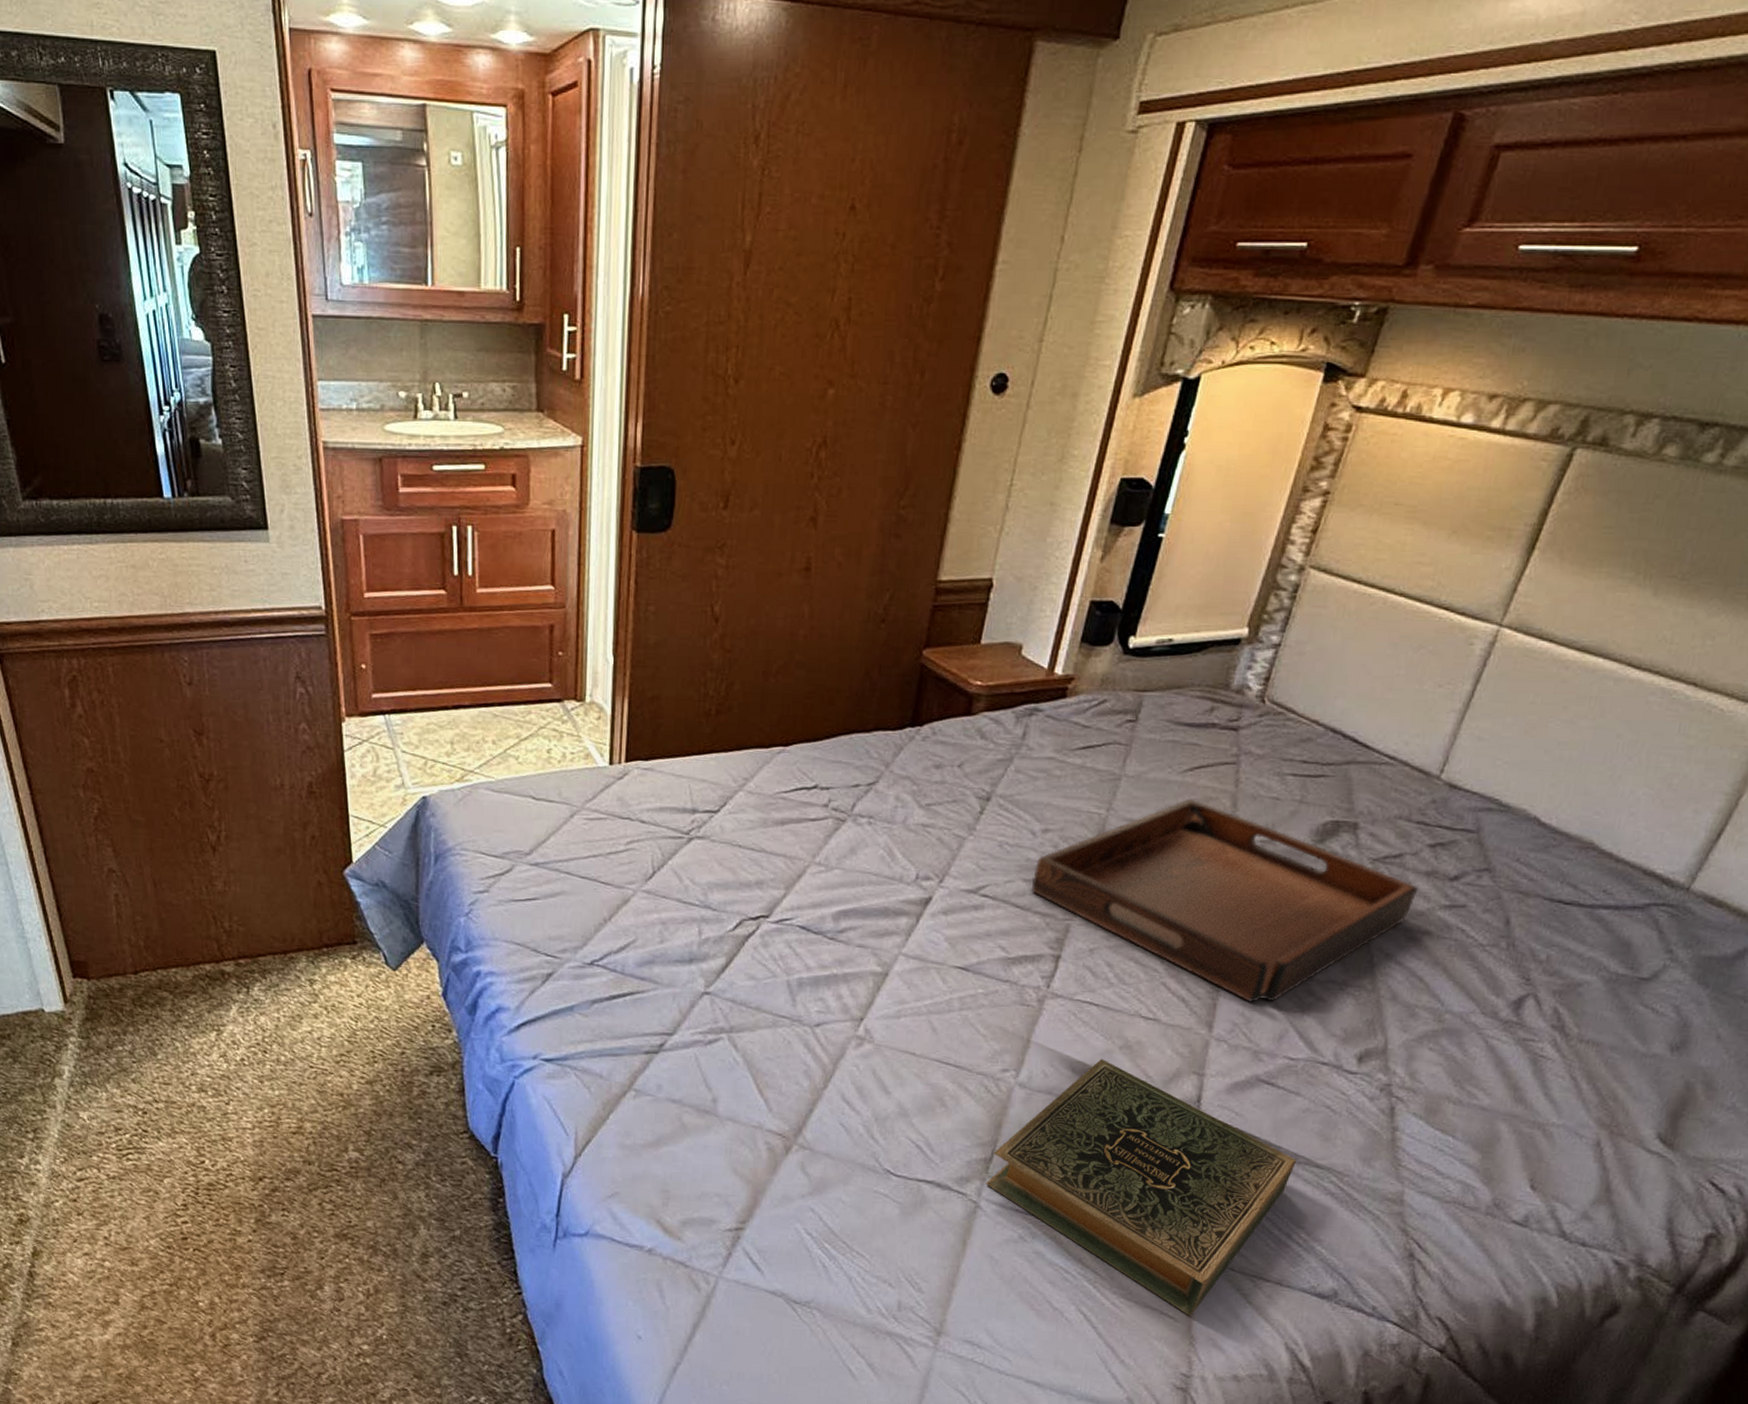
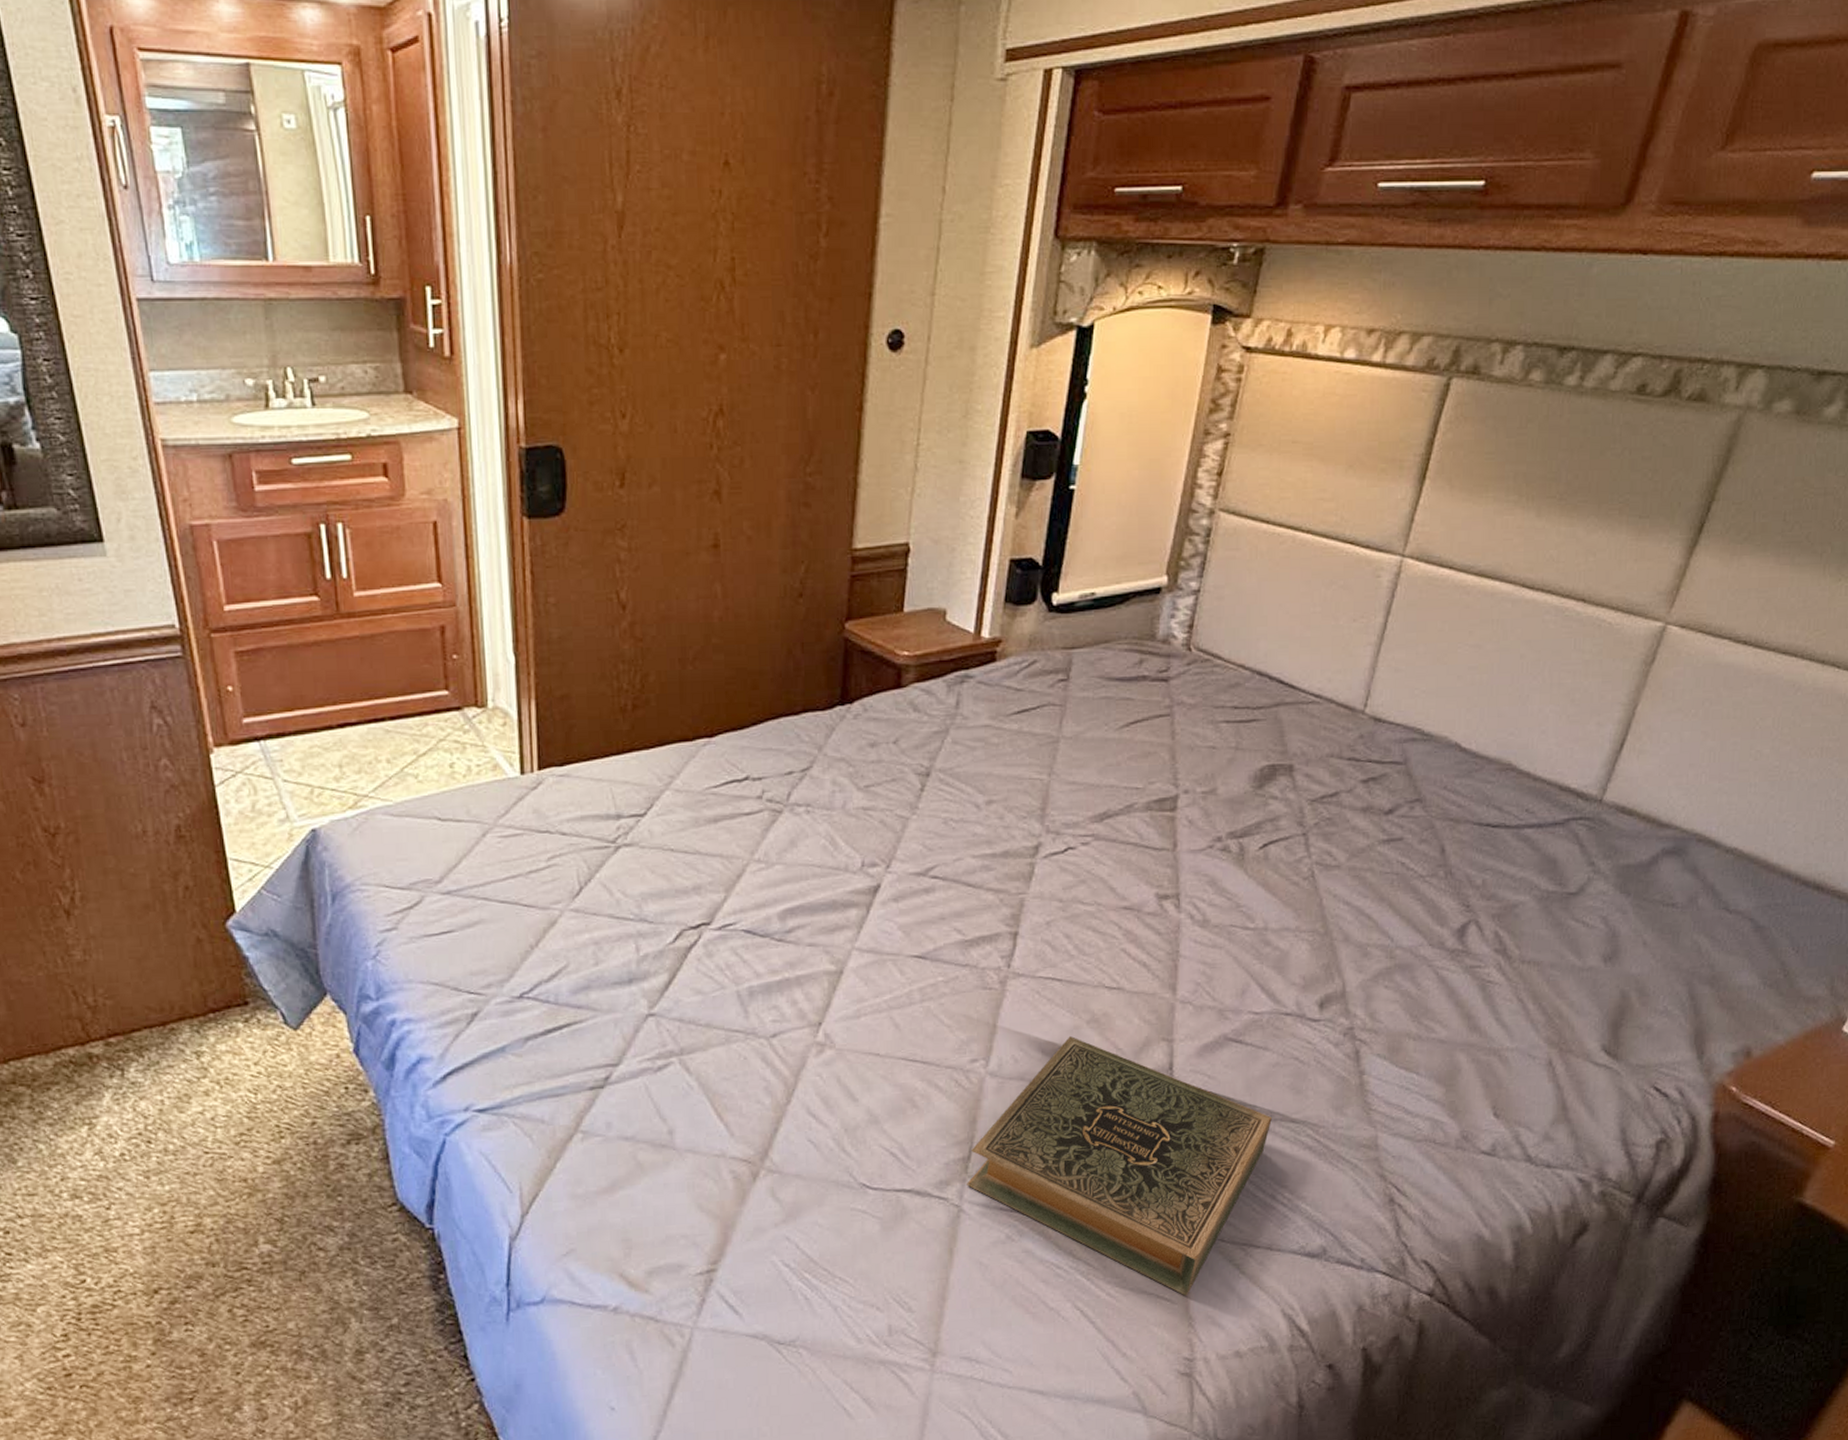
serving tray: present [1032,798,1419,1002] -> none [982,755,1357,959]

